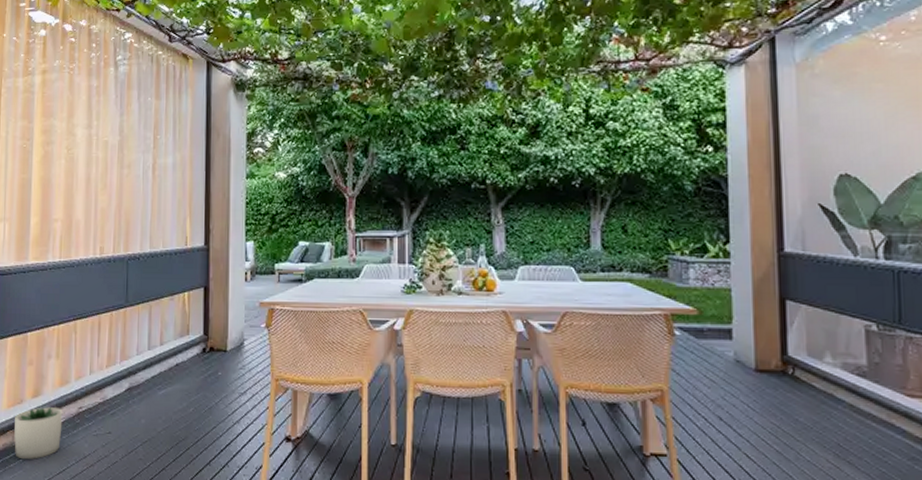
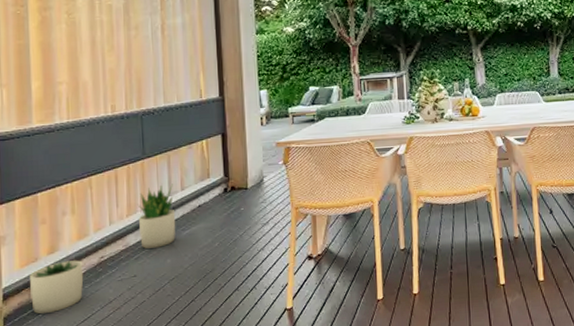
planter: none [117,336,153,405] -> present [139,184,176,249]

